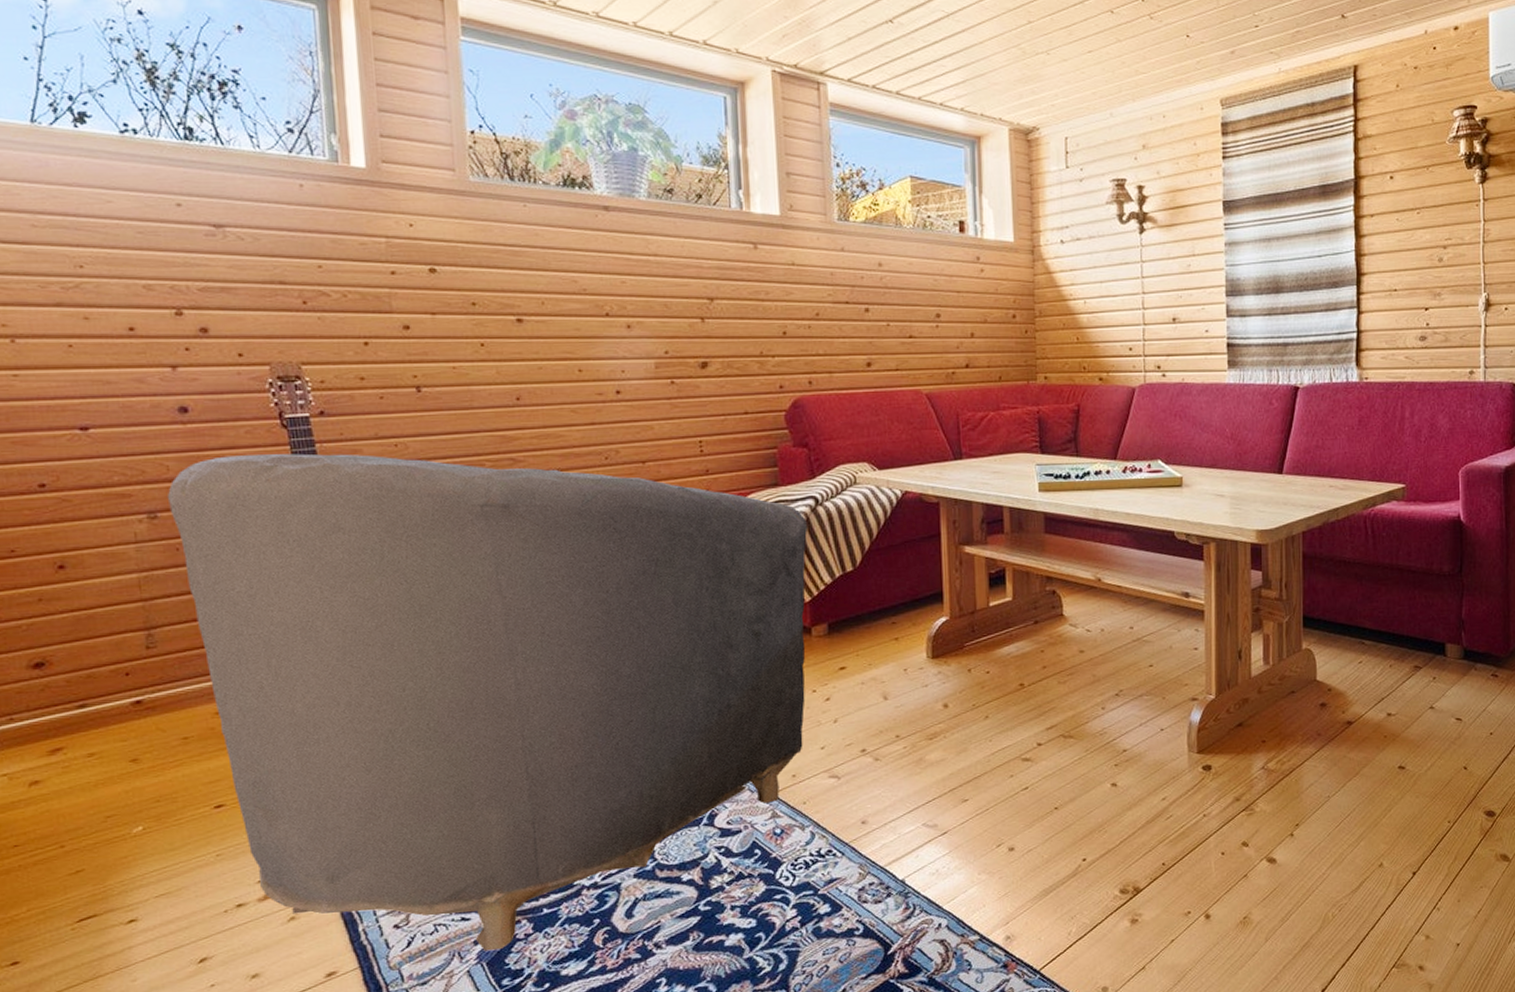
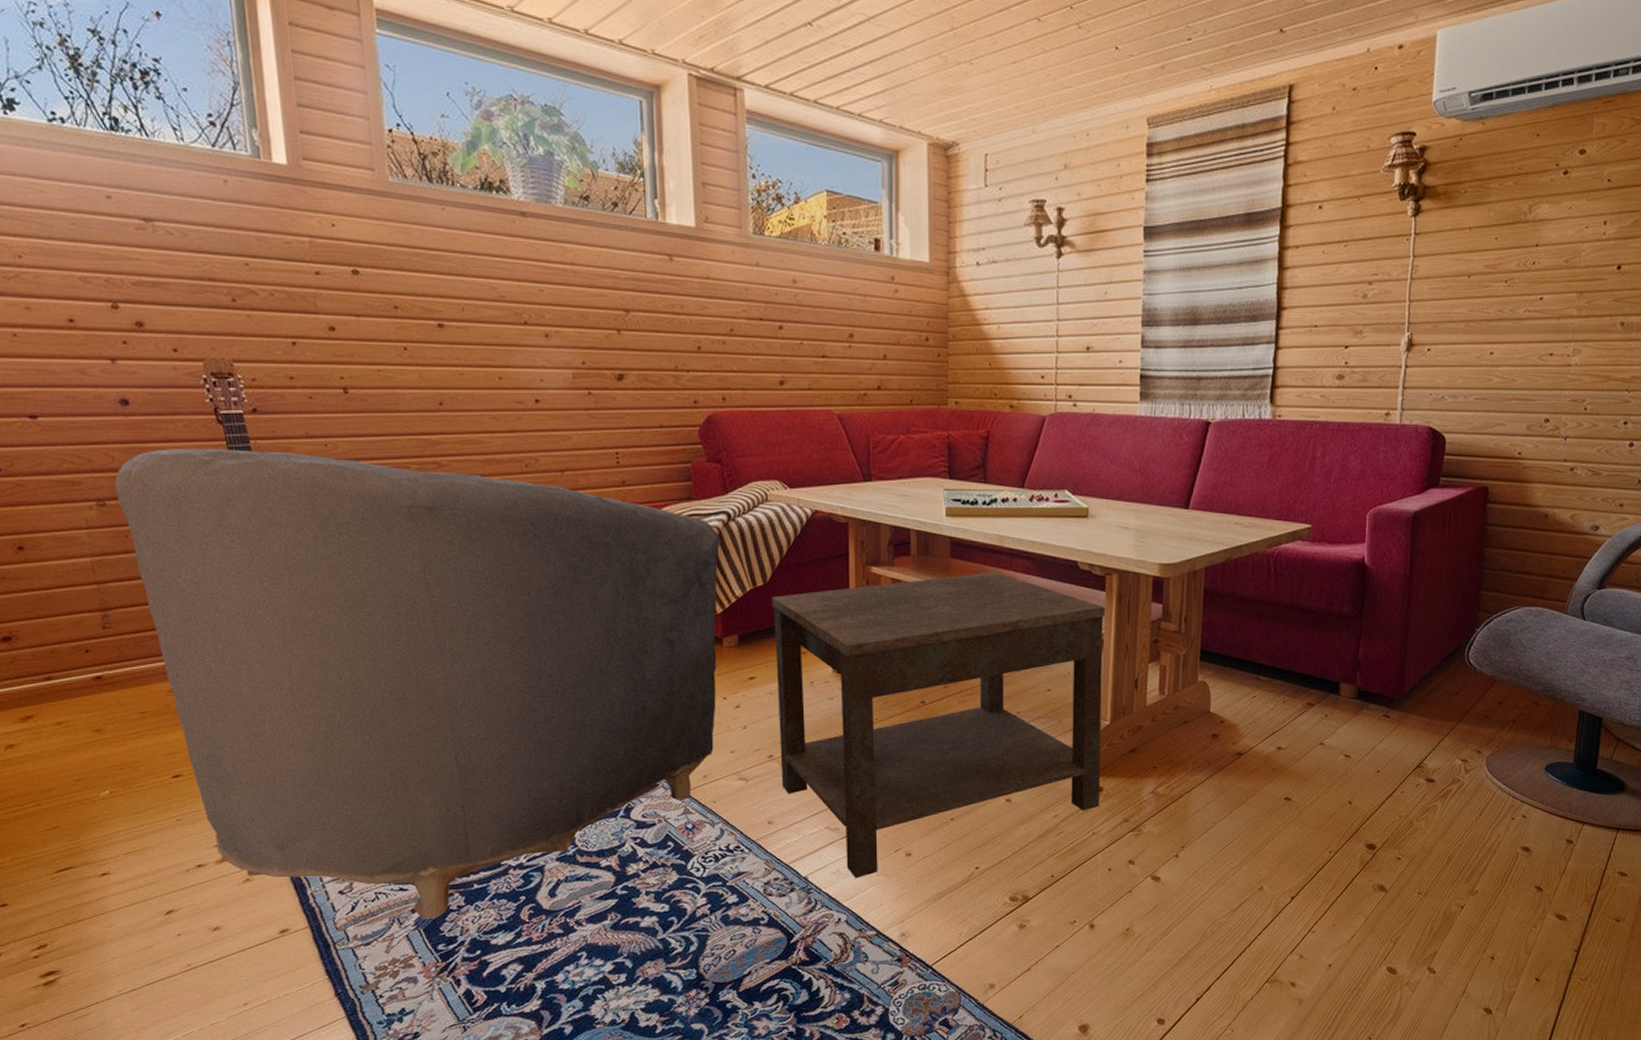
side table: none [861,545,1210,879] -> present [771,572,1105,879]

